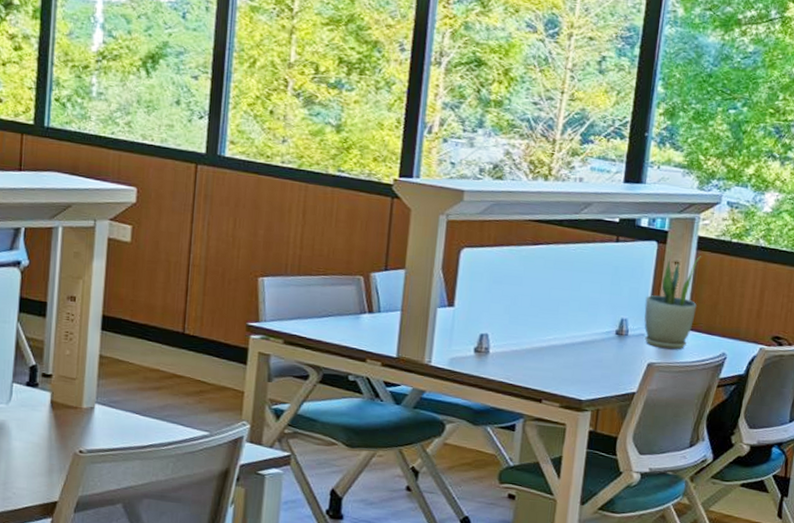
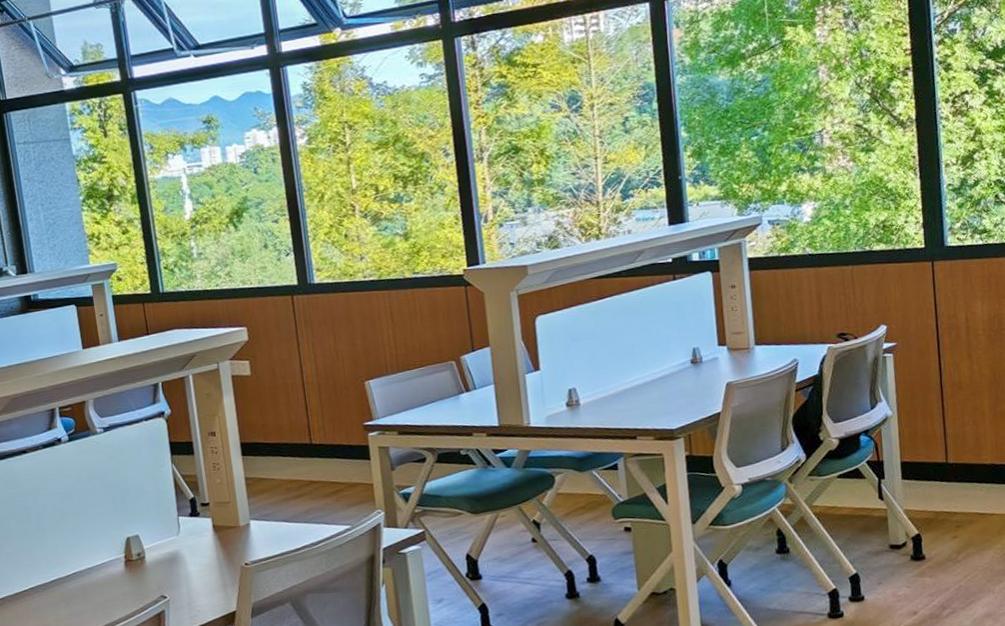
potted plant: present [644,256,701,349] -> none [711,275,761,367]

